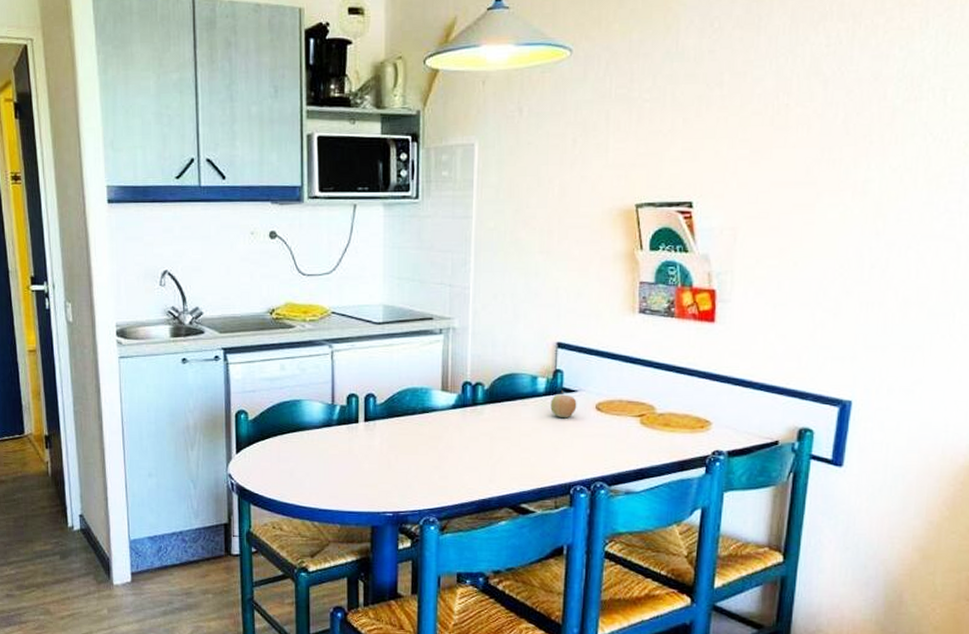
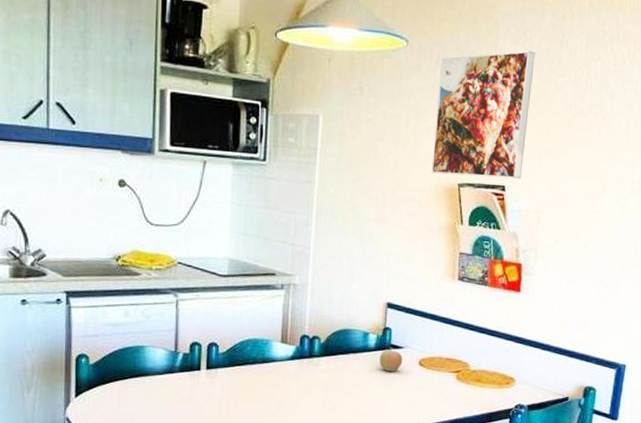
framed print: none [603,42,725,195] -> present [431,50,535,179]

